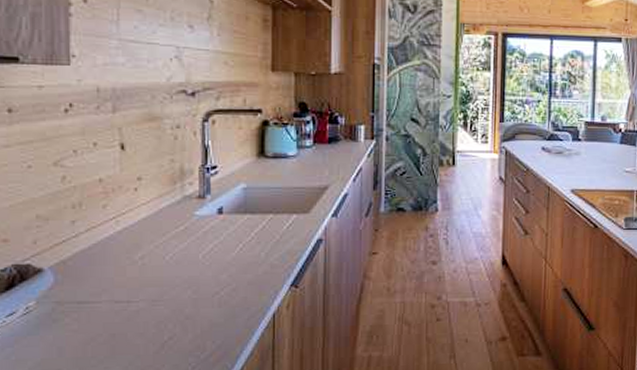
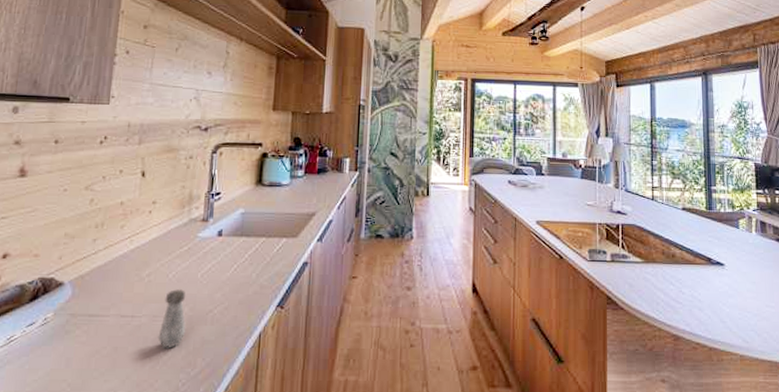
salt shaker: none [160,272,191,333] -> present [157,289,186,348]

